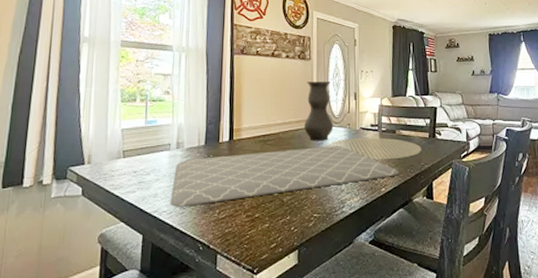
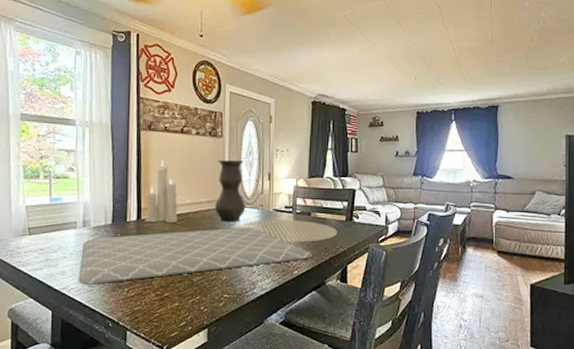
candle: none [237,82,270,144] -> present [145,160,179,224]

